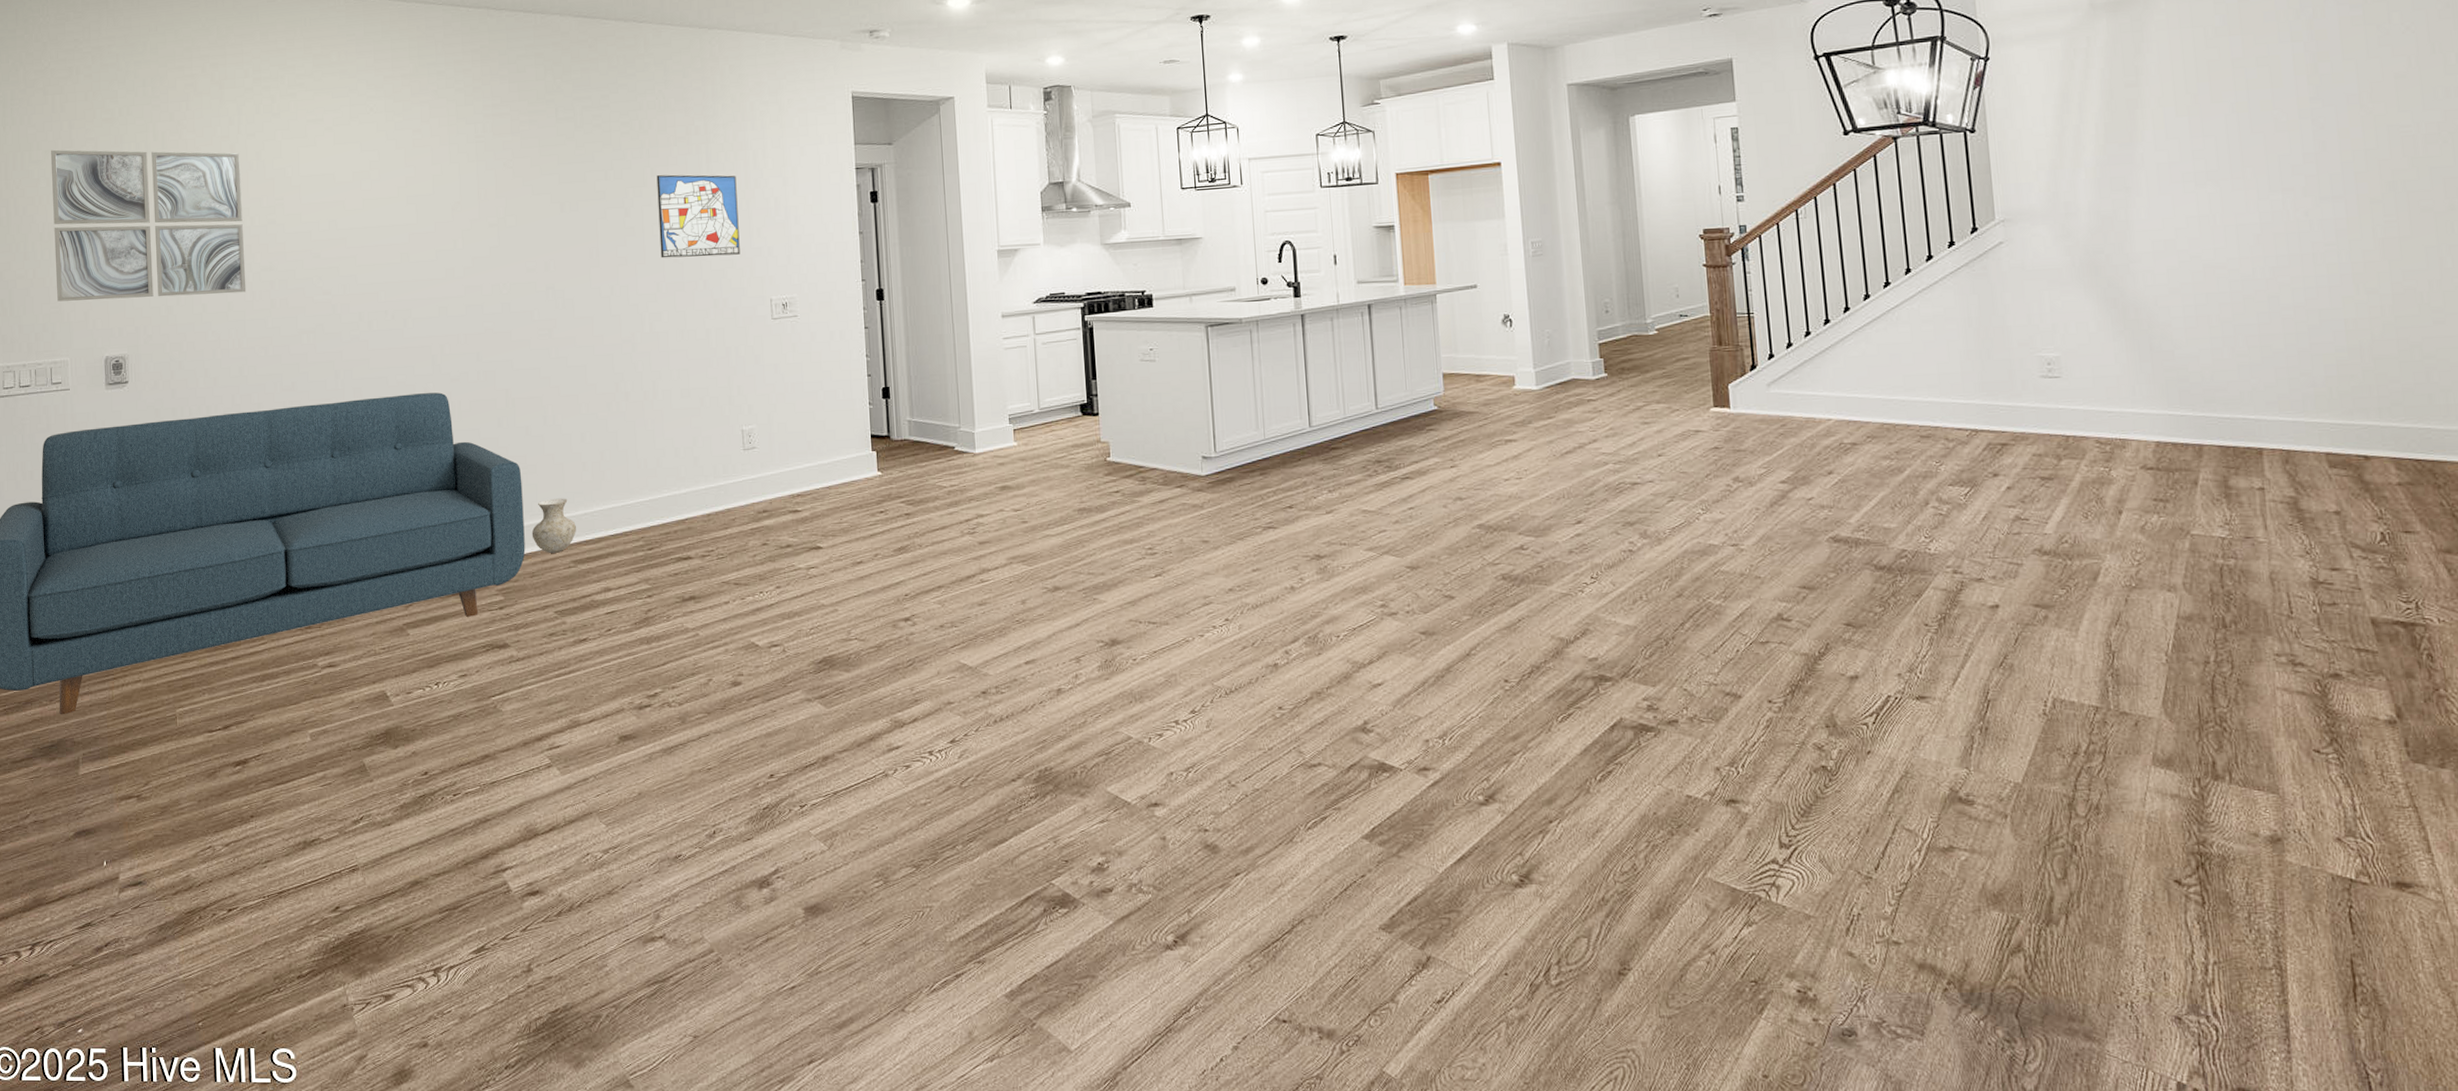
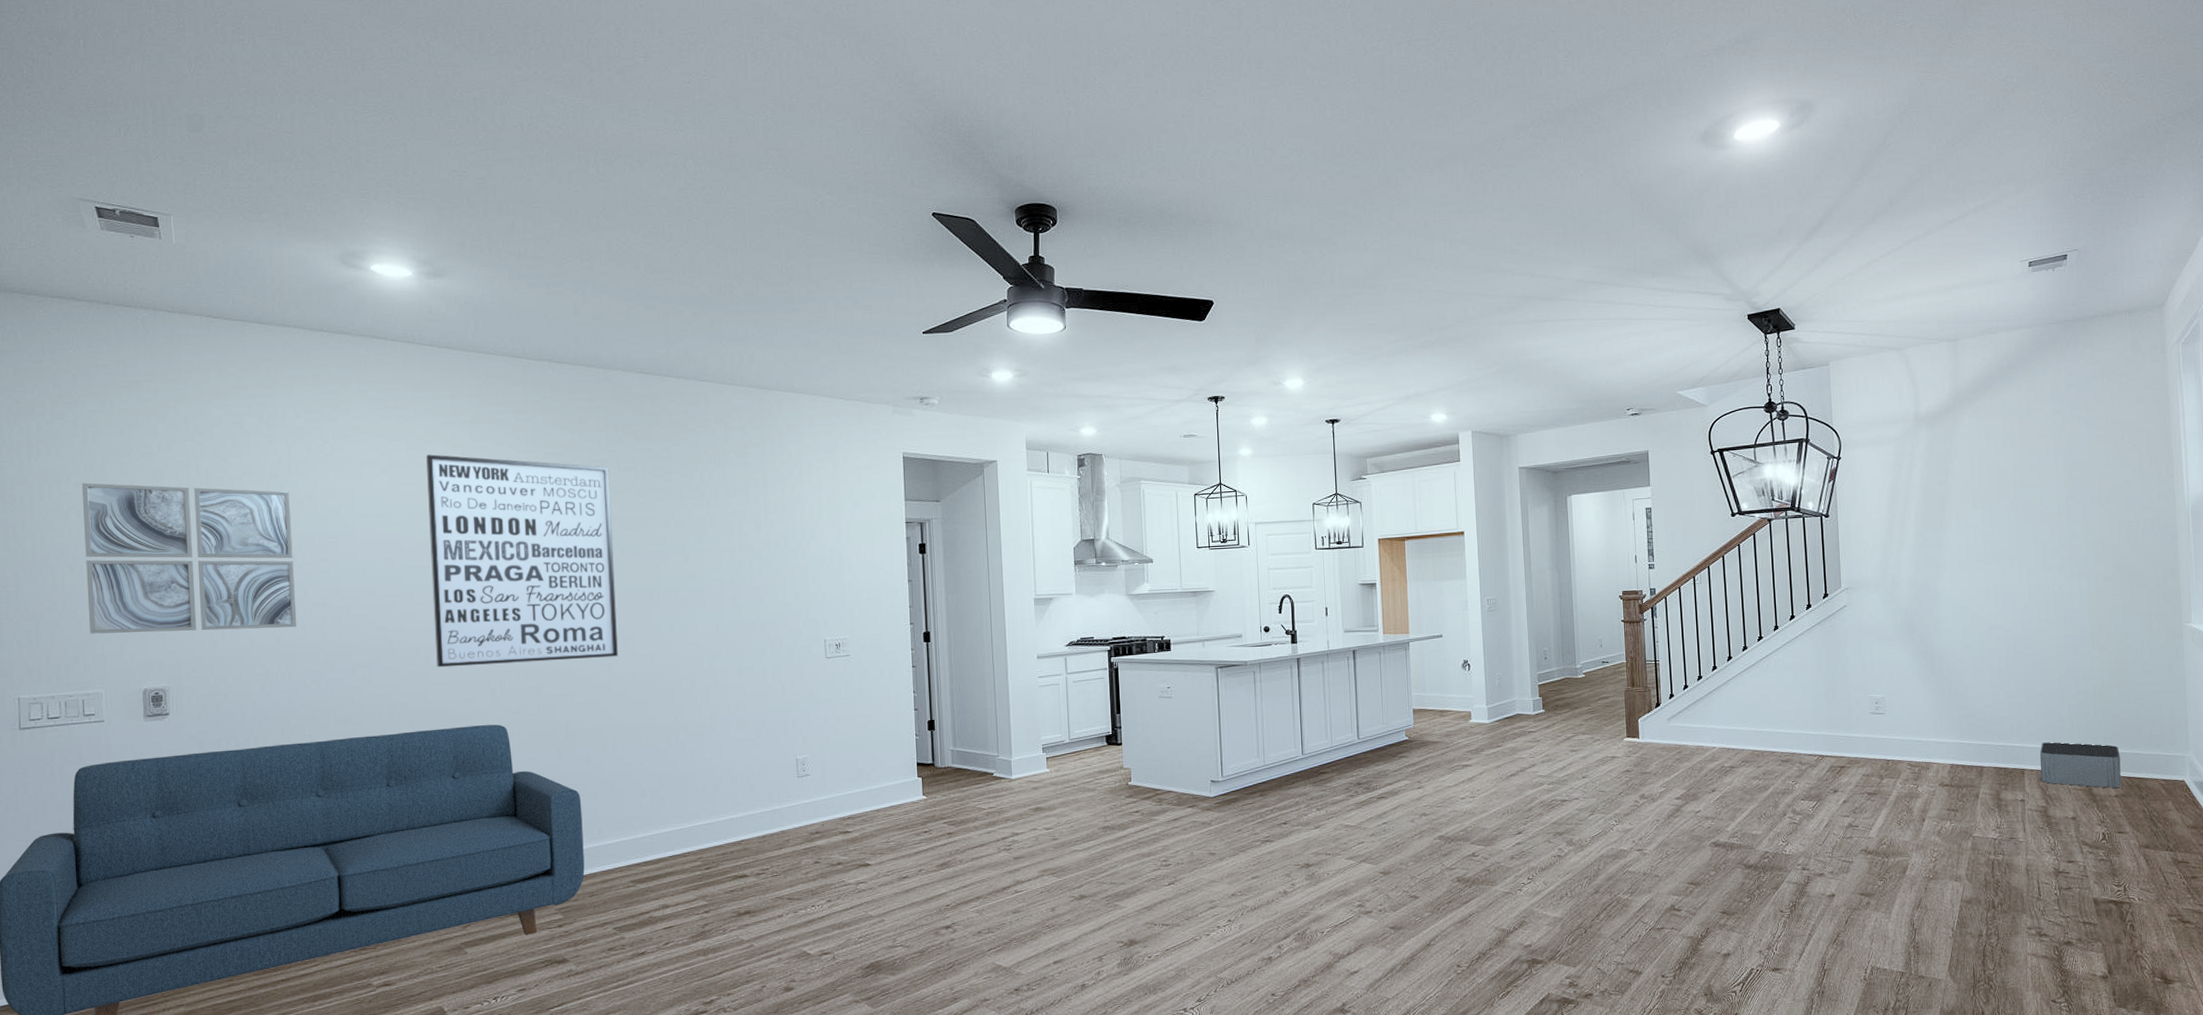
wall art: none [368,110,558,333] -> present [426,454,618,668]
vase: present [531,498,576,553] -> none [591,822,635,874]
wall art: present [656,174,740,258] -> none [716,523,796,601]
storage bin: none [2284,413,2407,474] -> present [2039,742,2122,788]

